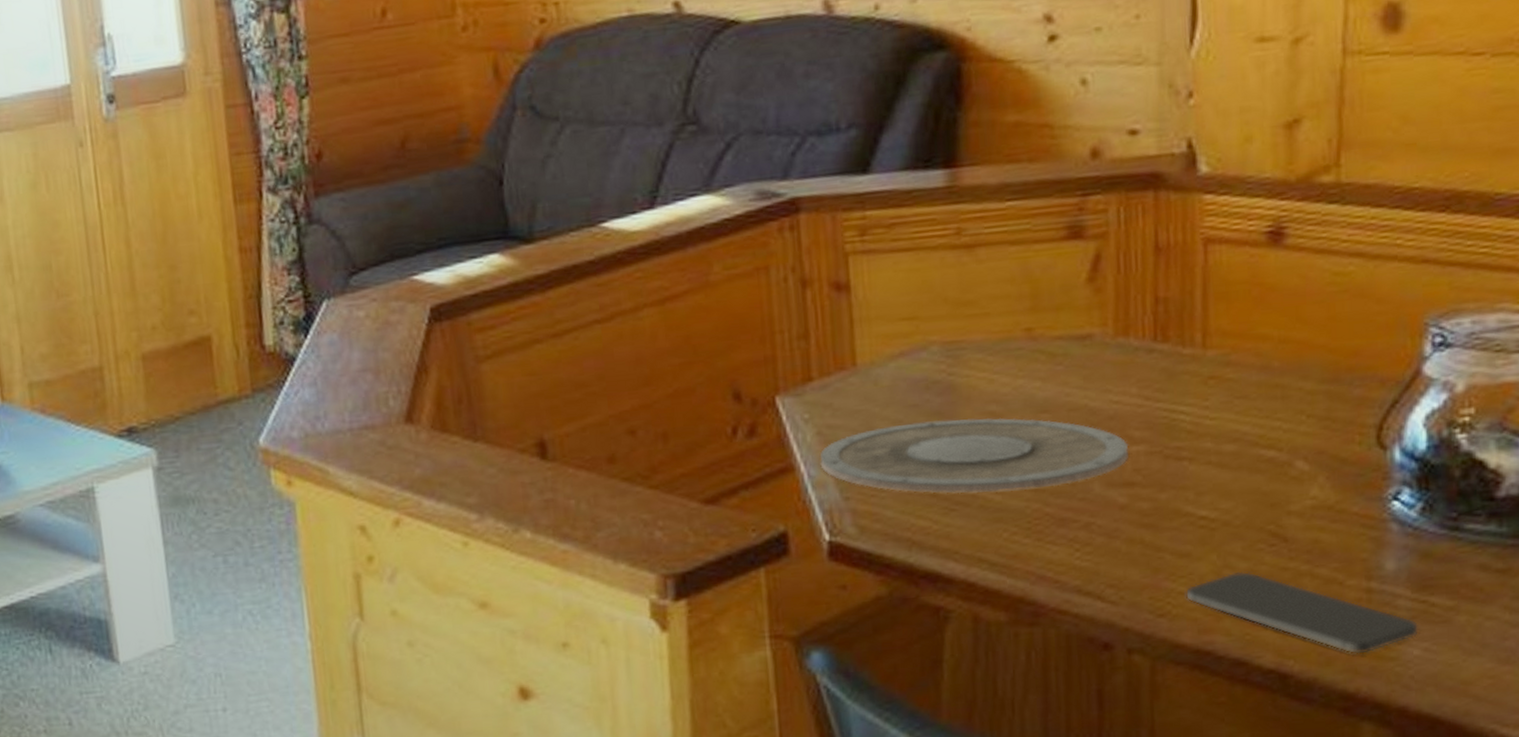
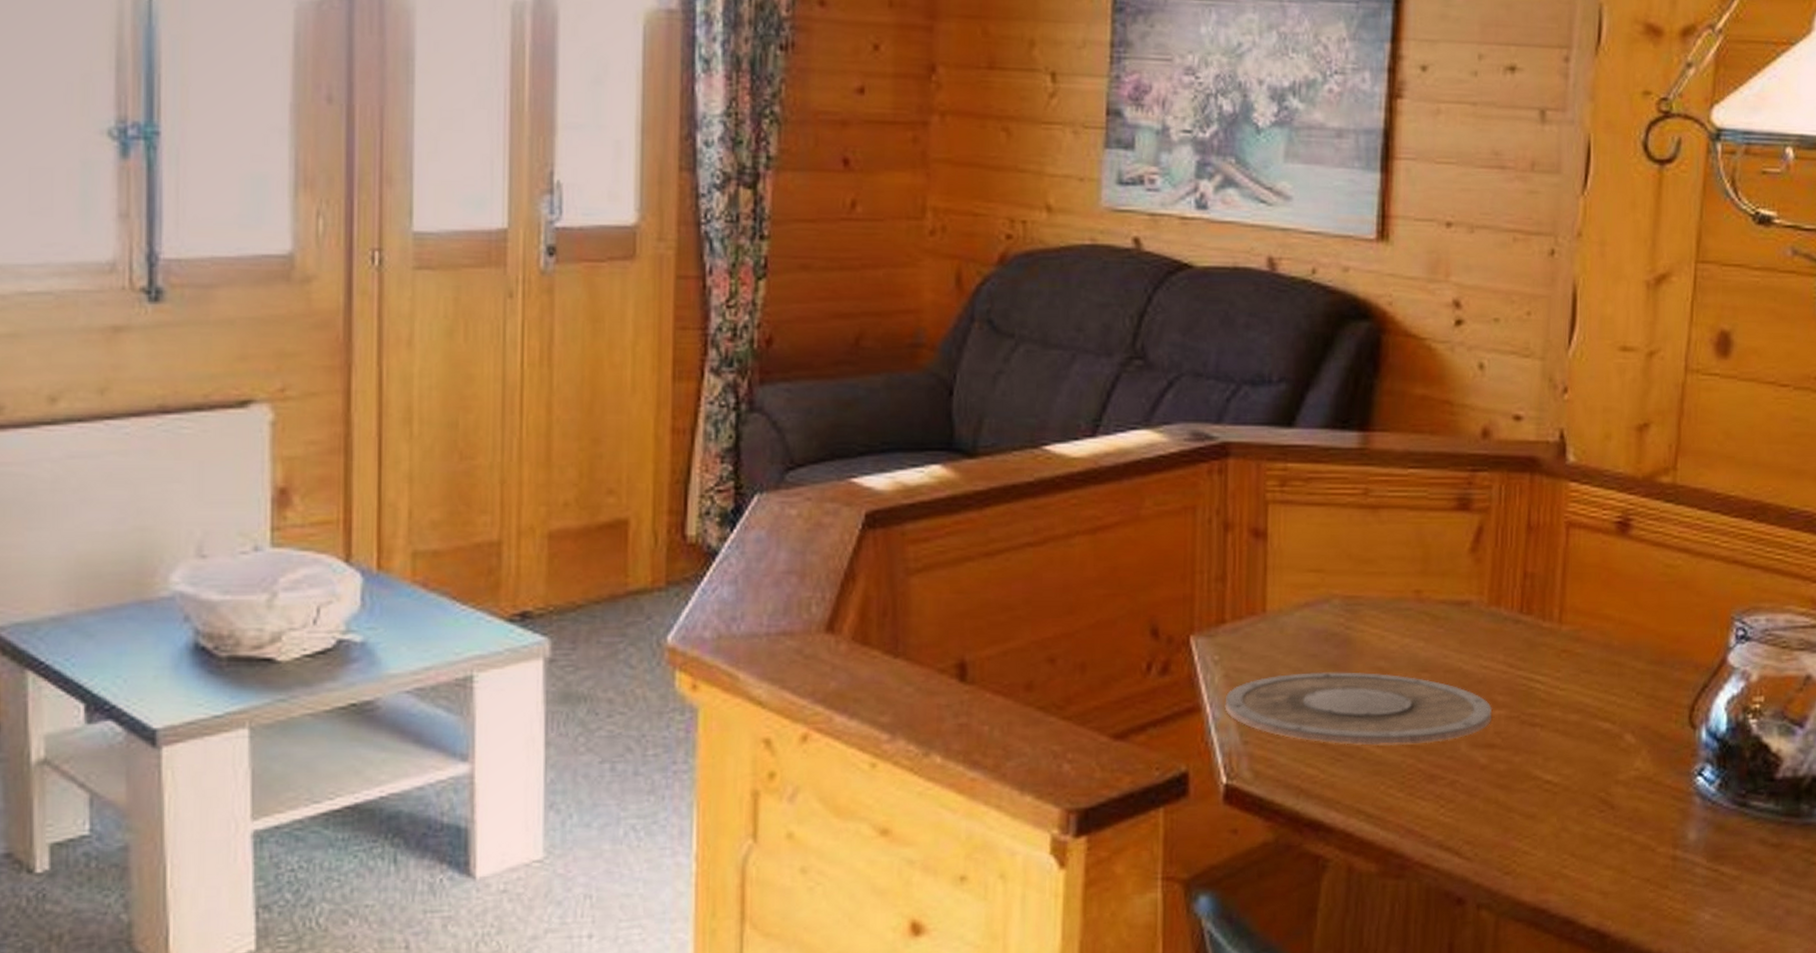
smartphone: present [1186,571,1418,654] -> none [1529,834,1710,917]

